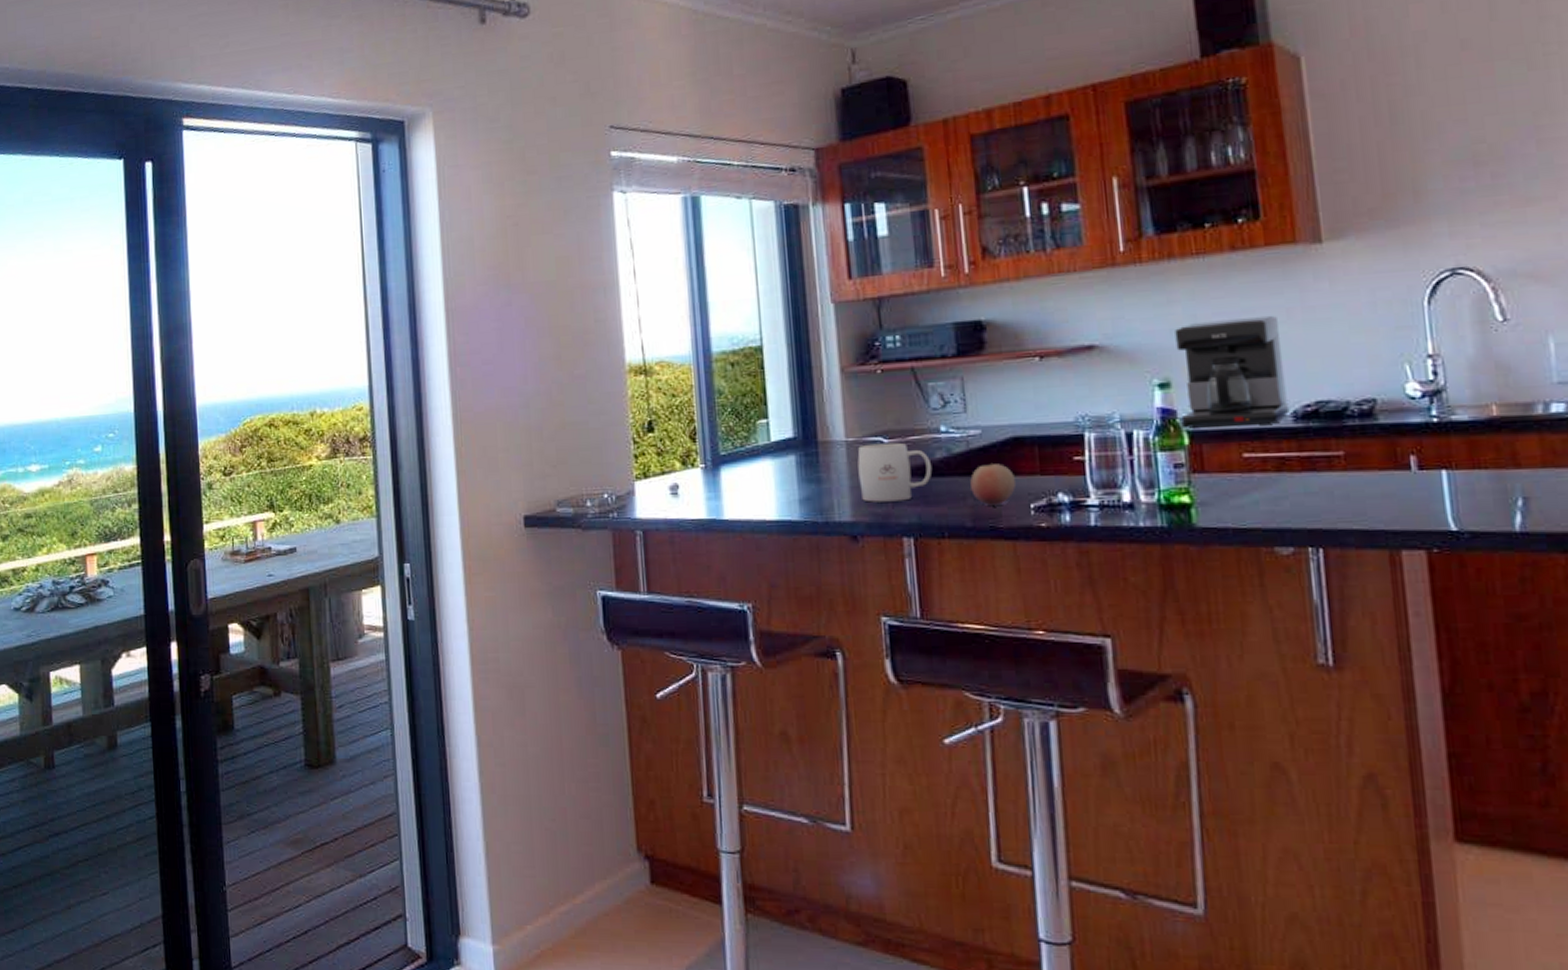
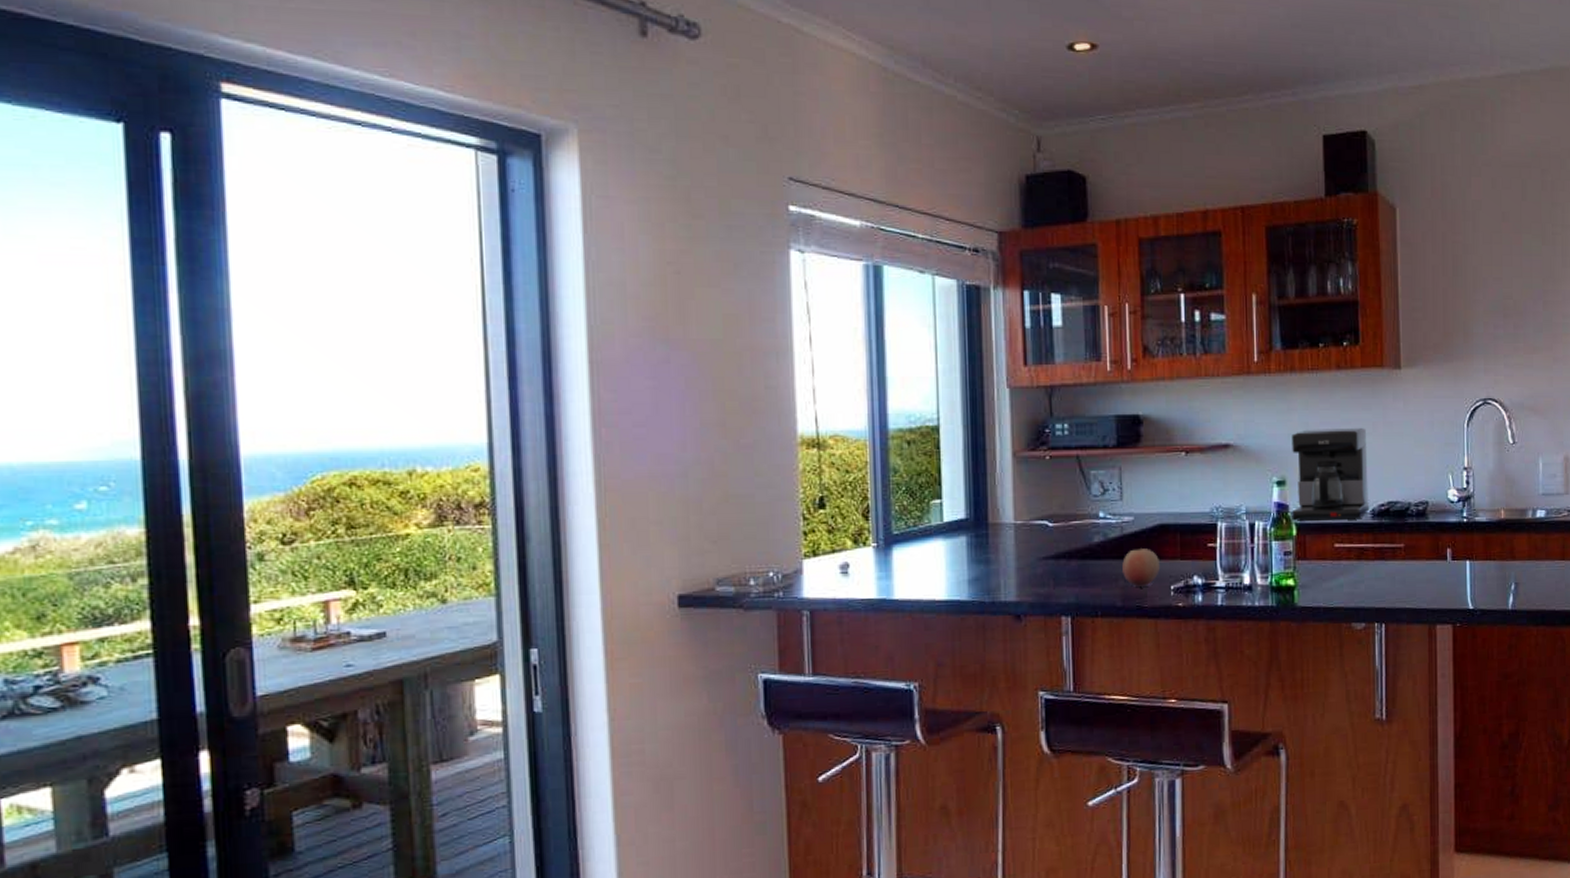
mug: present [857,442,933,503] -> none [1024,526,1091,583]

